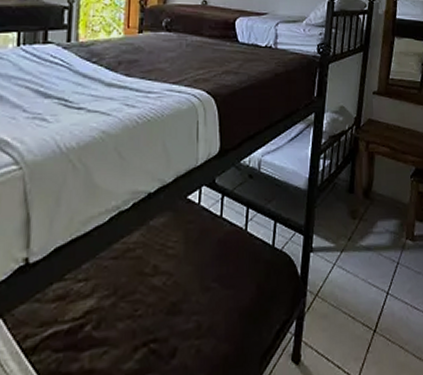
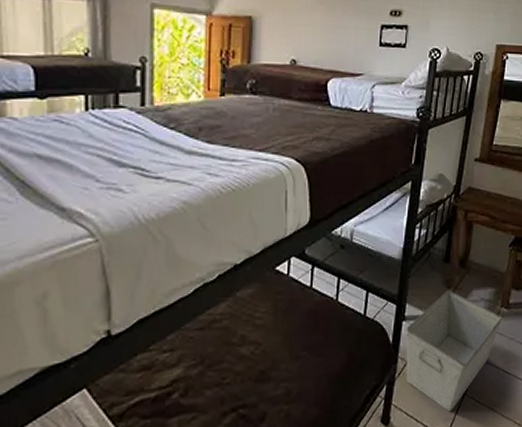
storage bin: none [314,221,408,351] -> present [406,290,502,412]

